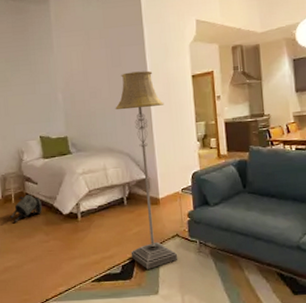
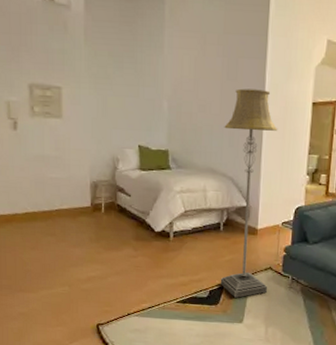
toy figure: present [10,194,42,222] -> none [98,206,133,233]

